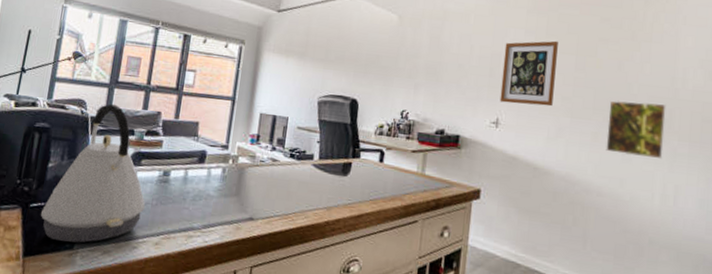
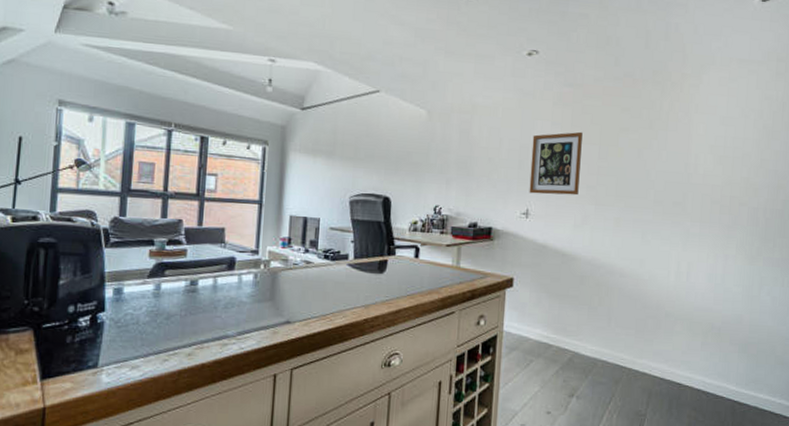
kettle: present [41,103,145,243] -> none [57,213,173,361]
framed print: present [606,100,666,160] -> none [627,187,681,240]

